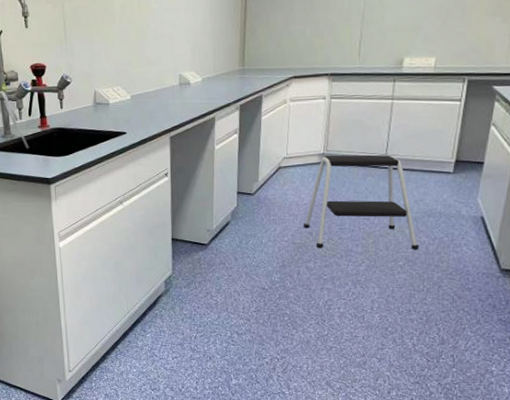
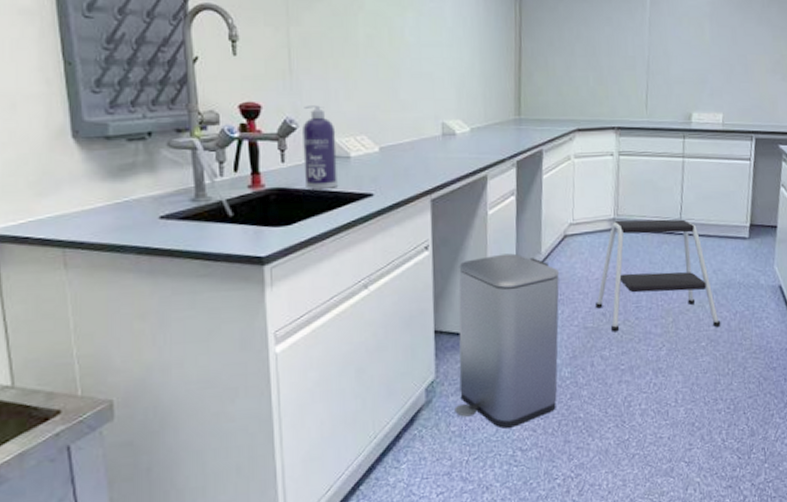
spray bottle: none [74,64,100,129] -> present [301,105,338,189]
pedal bin: none [186,181,274,316] -> present [454,253,560,428]

